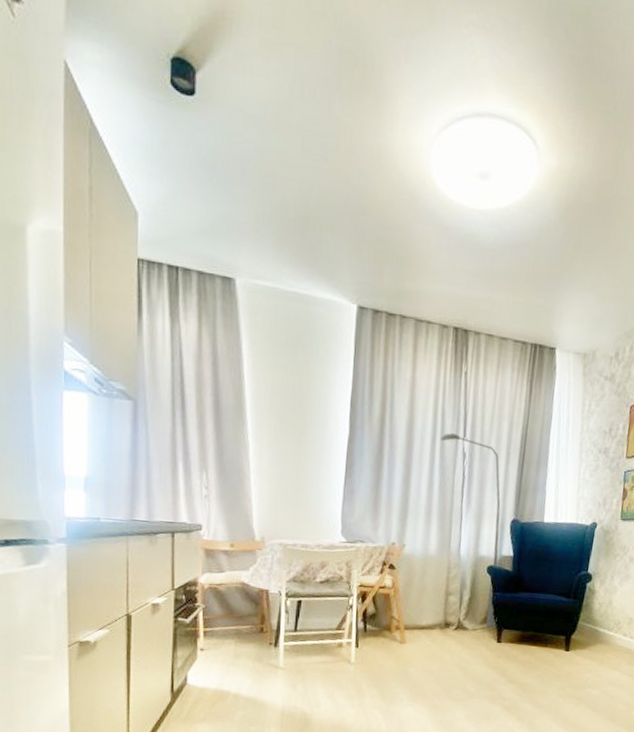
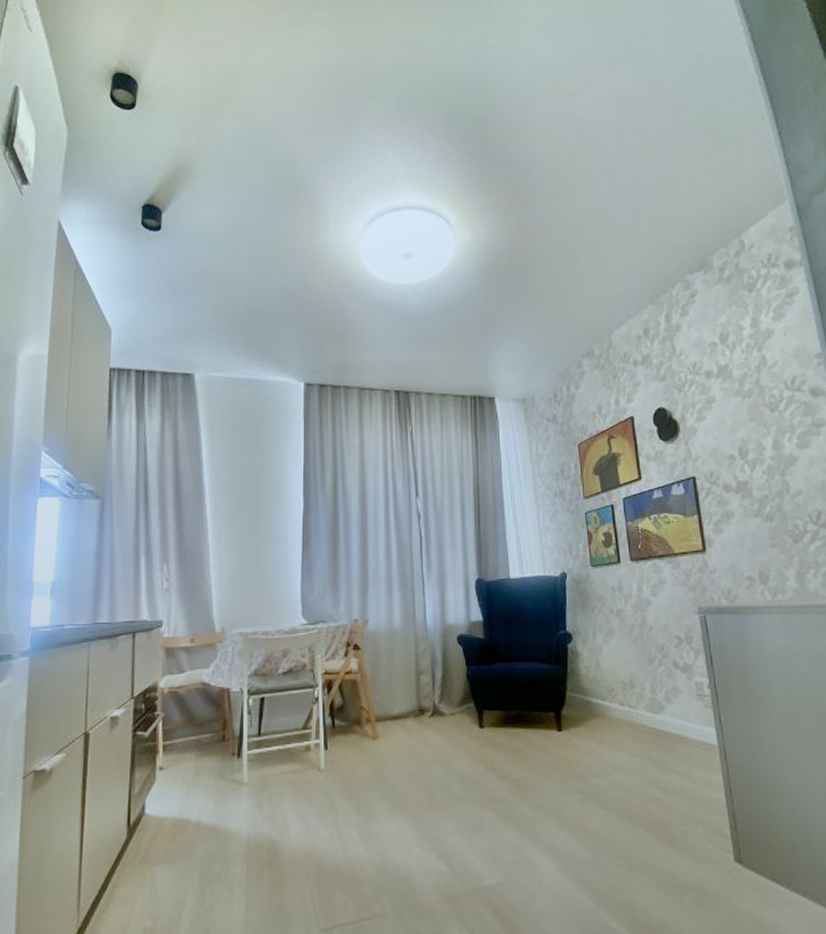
floor lamp: present [440,433,501,628] -> none [394,494,477,711]

